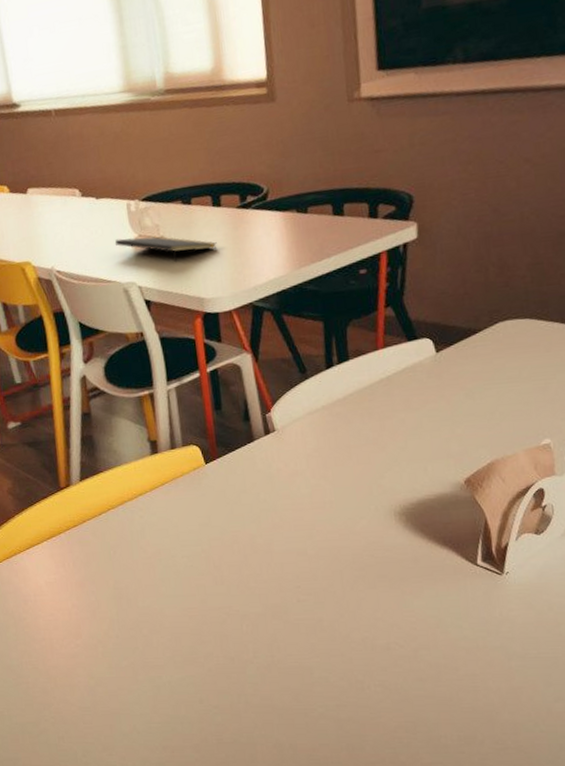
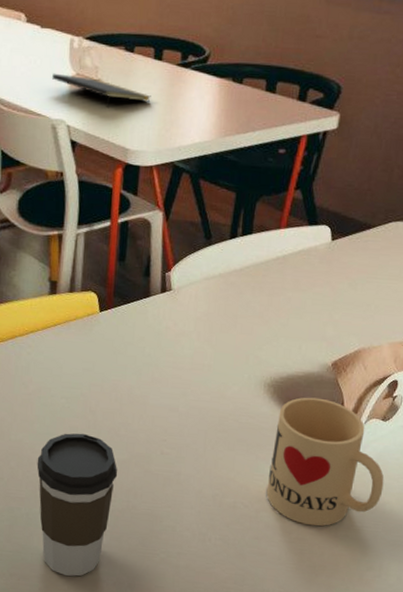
coffee cup: none [169,590,256,743] -> present [37,433,118,577]
mug: none [417,519,554,659] -> present [266,397,384,527]

